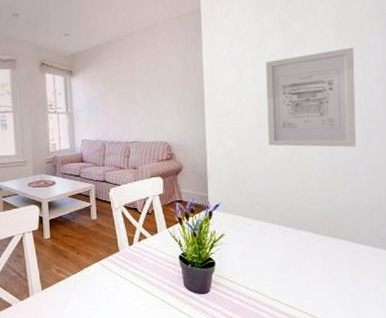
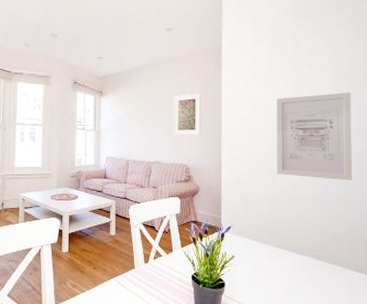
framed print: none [149,64,181,111] -> present [173,93,201,135]

